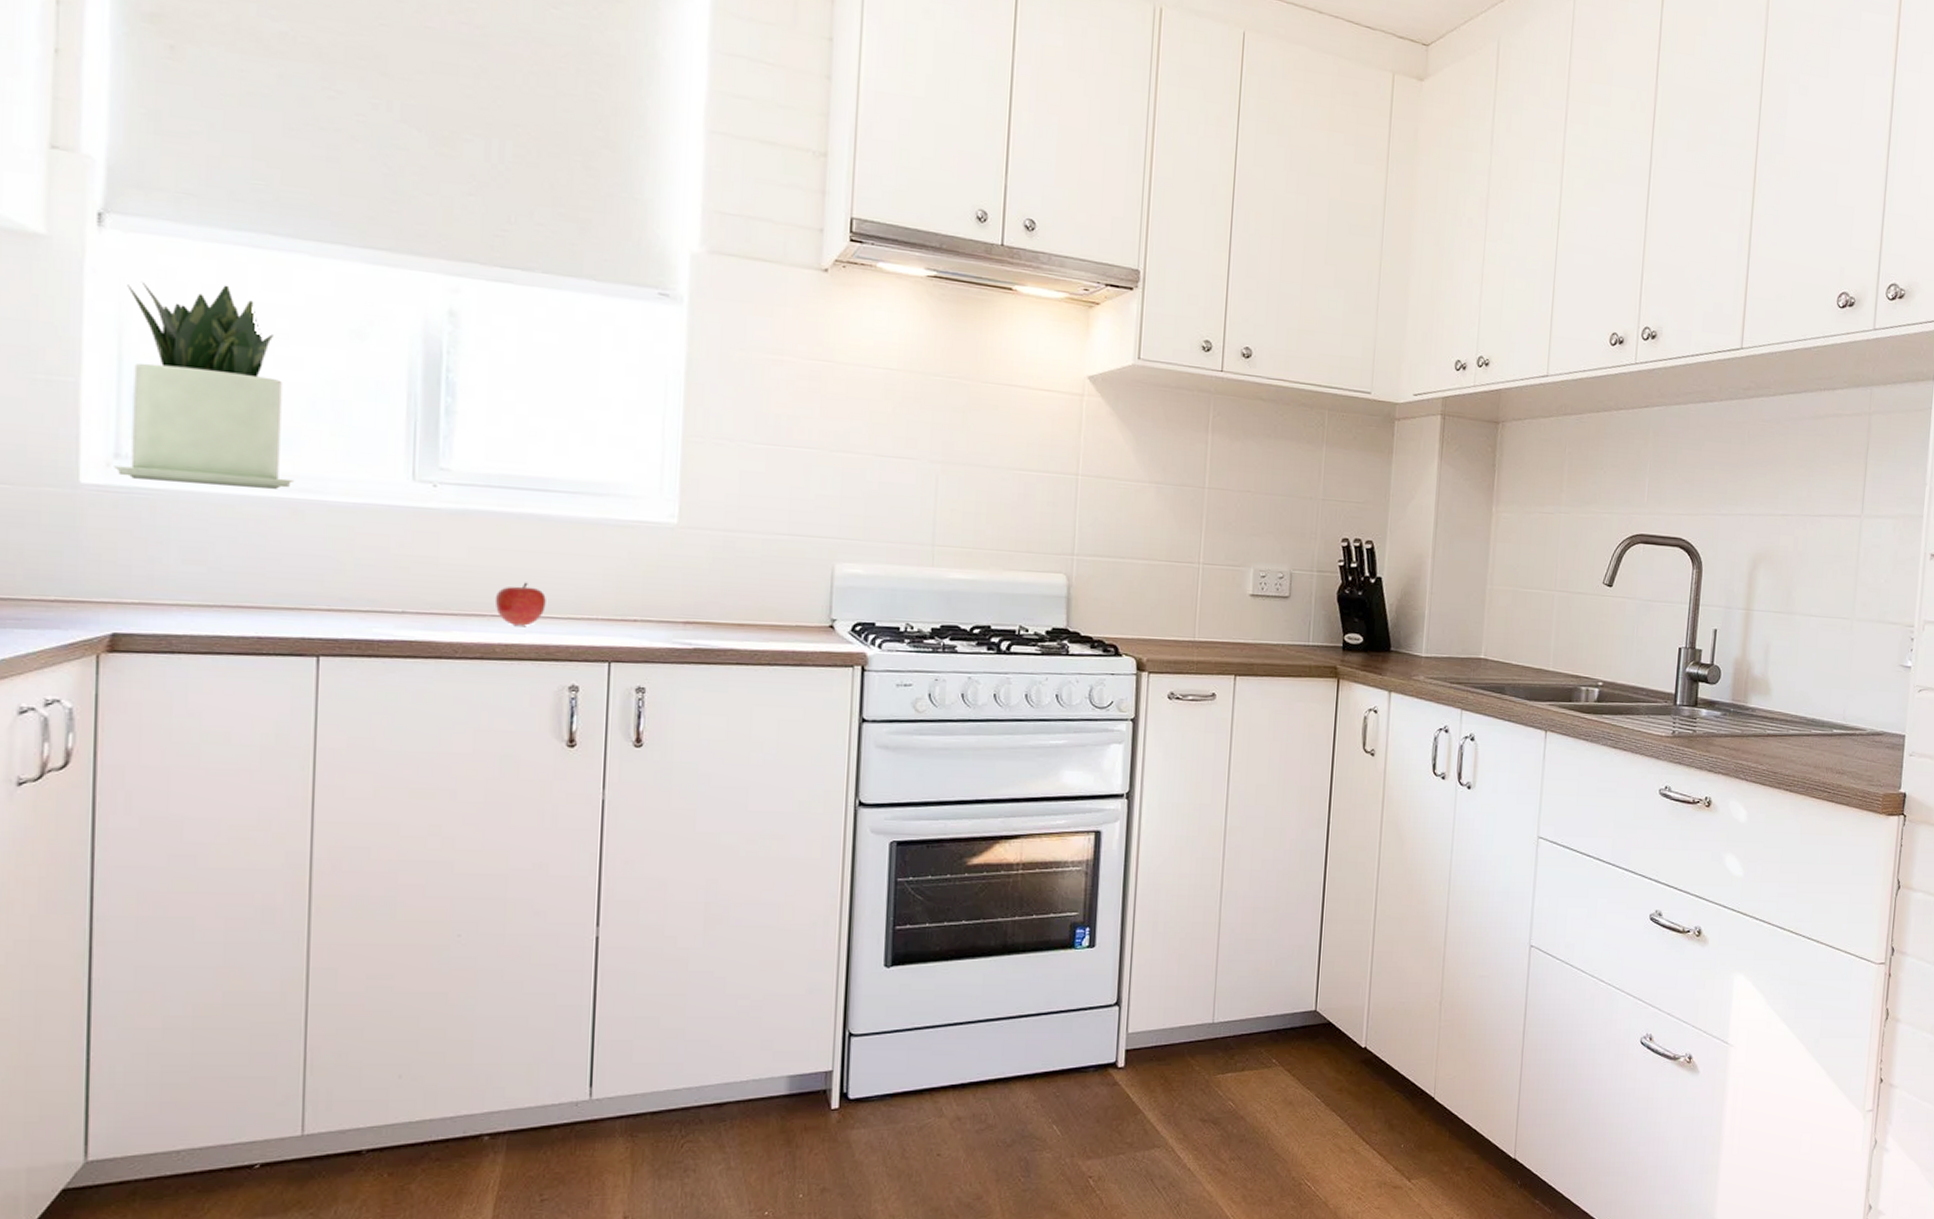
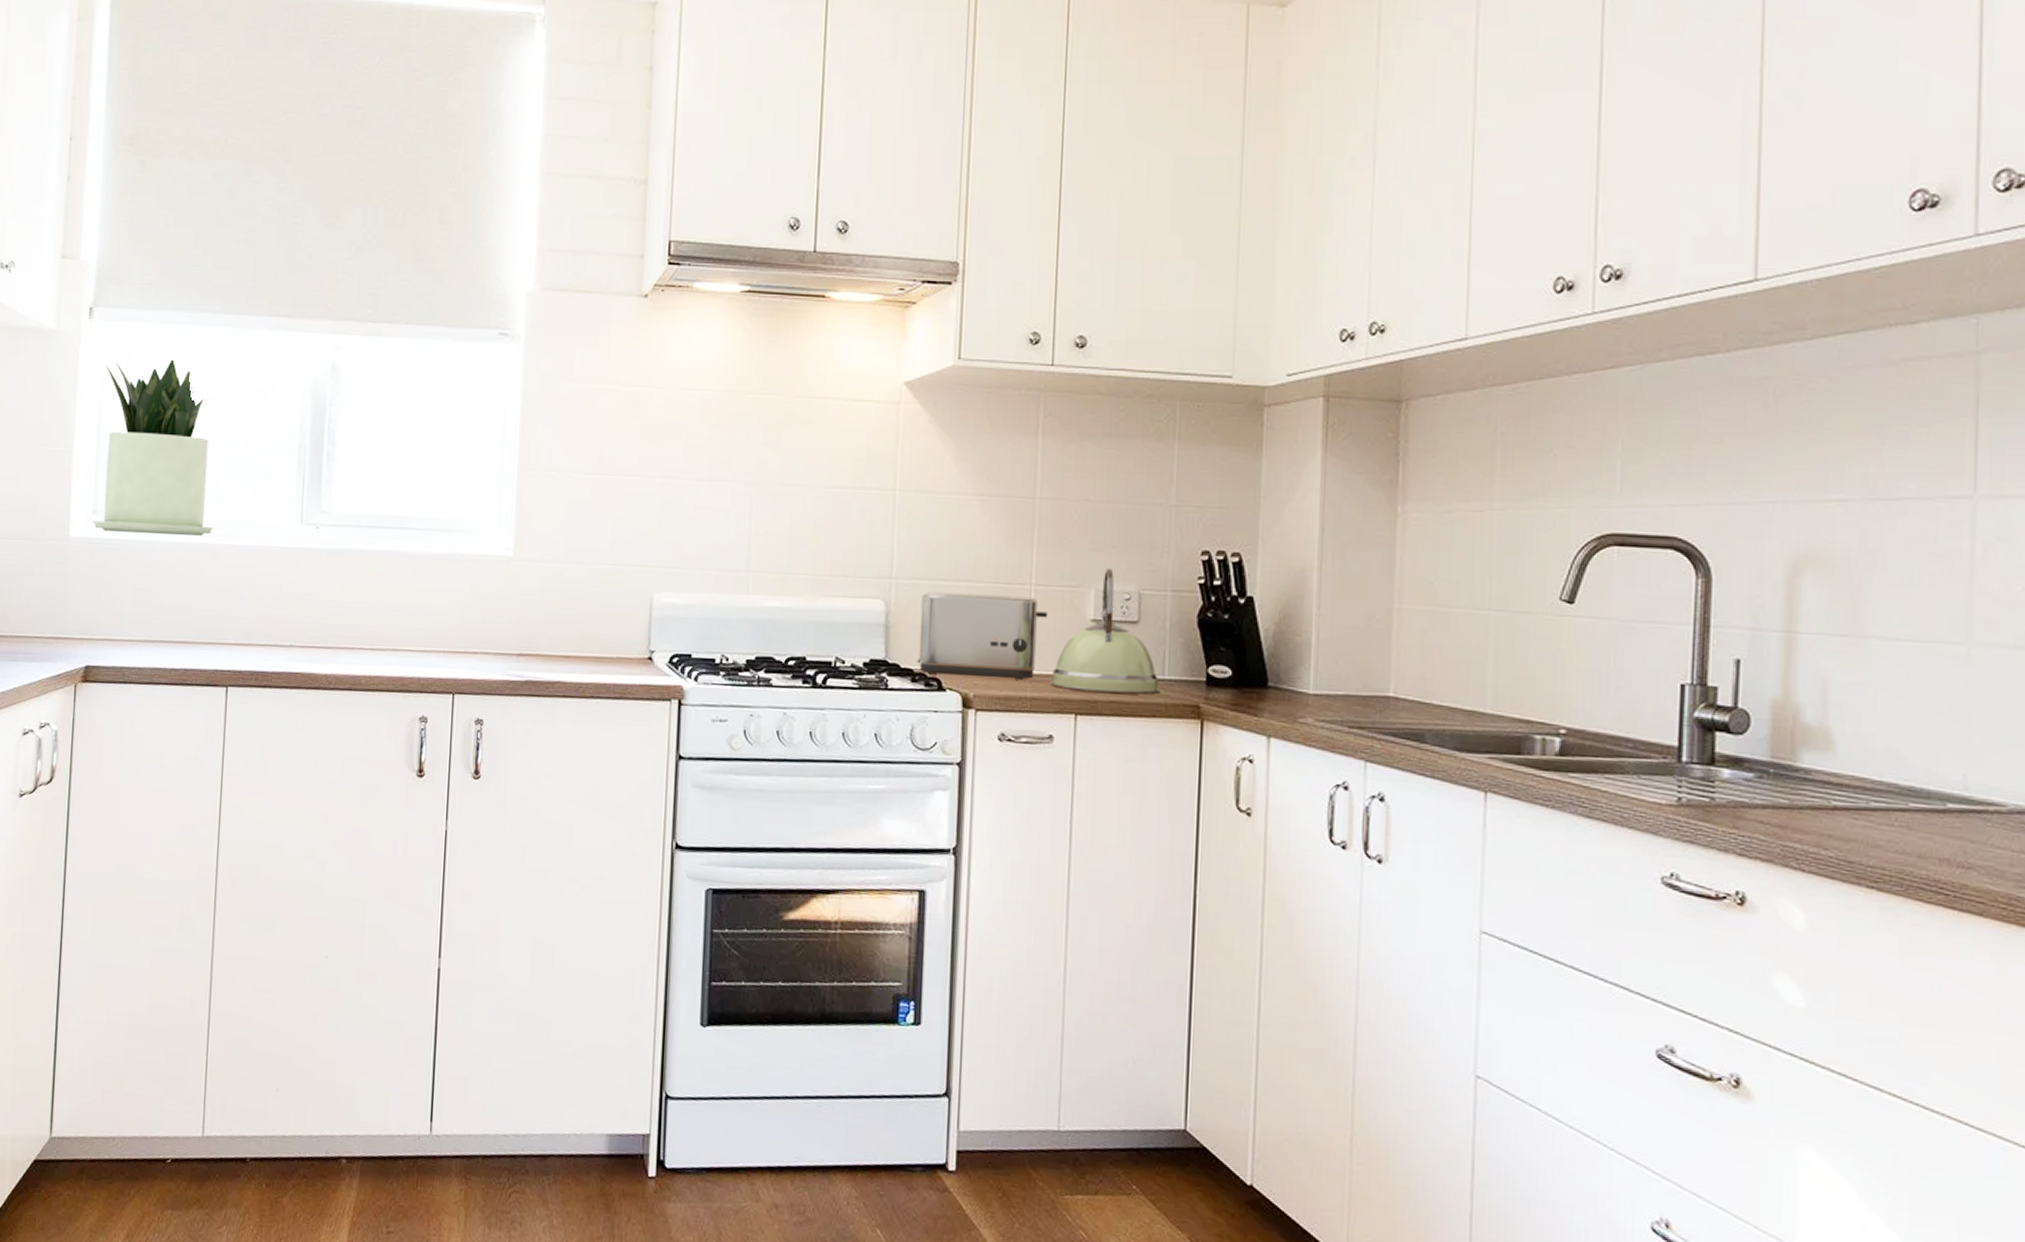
fruit: present [494,582,546,626] -> none [361,616,402,658]
toaster: none [1096,568,1214,646] -> present [917,591,1048,680]
kettle: none [1214,550,1306,658] -> present [1050,567,1160,695]

